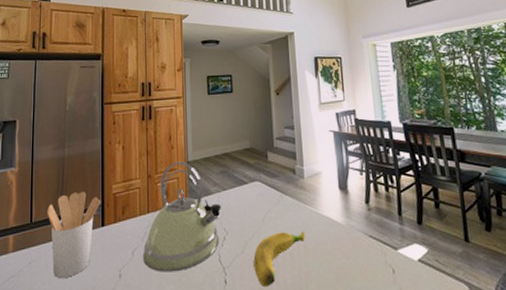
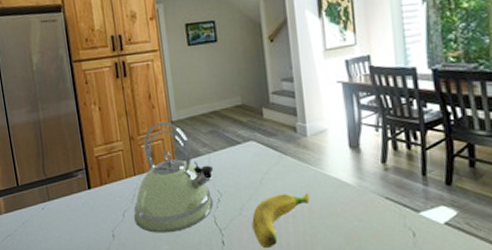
utensil holder: present [47,191,101,279] -> none [31,154,85,238]

